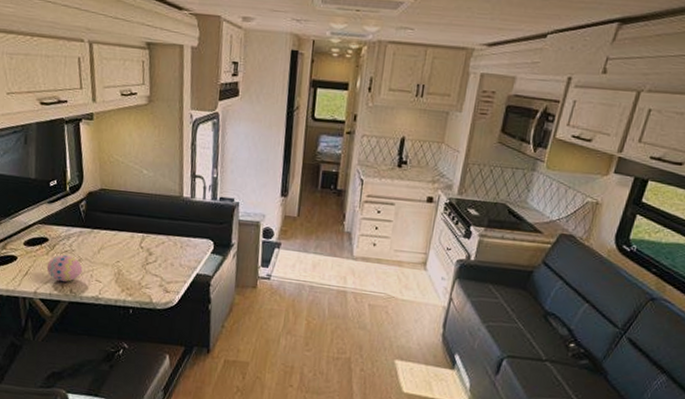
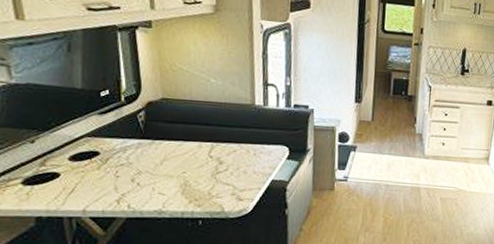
decorative egg: present [46,254,83,282] -> none [98,168,142,198]

